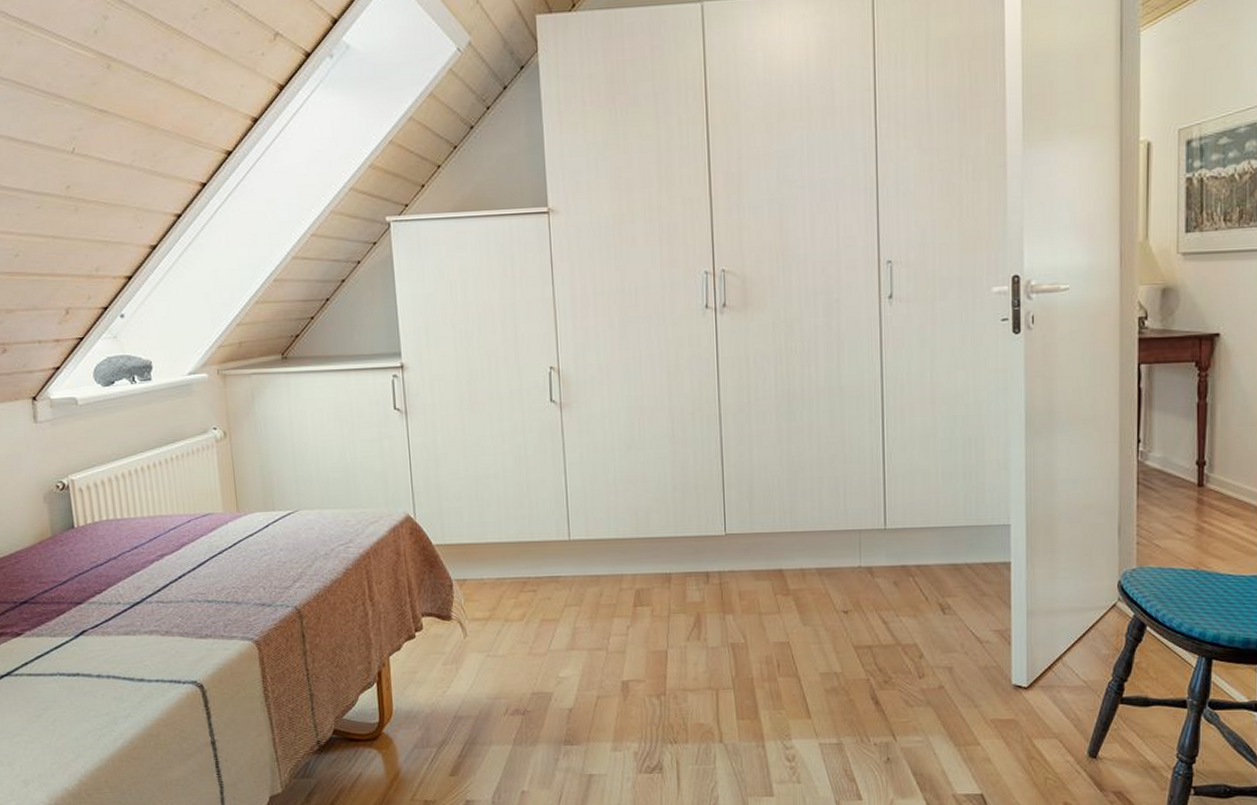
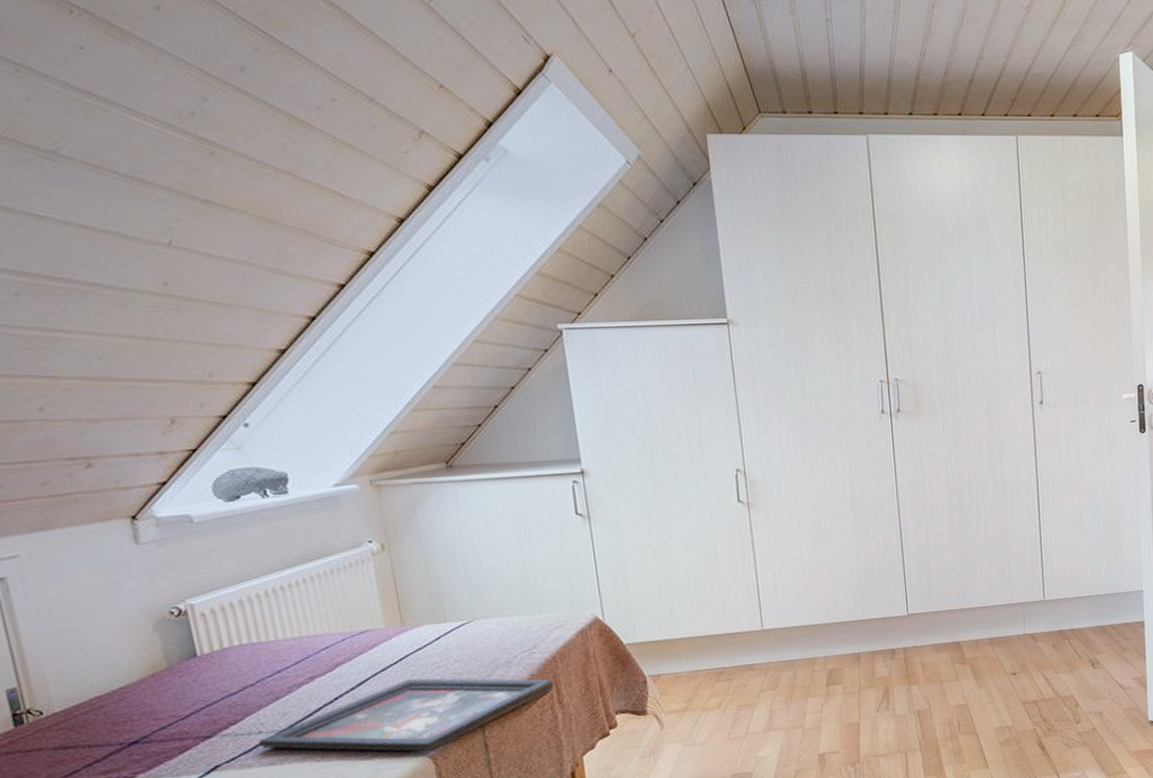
decorative tray: none [116,563,367,636] -> present [258,678,554,752]

